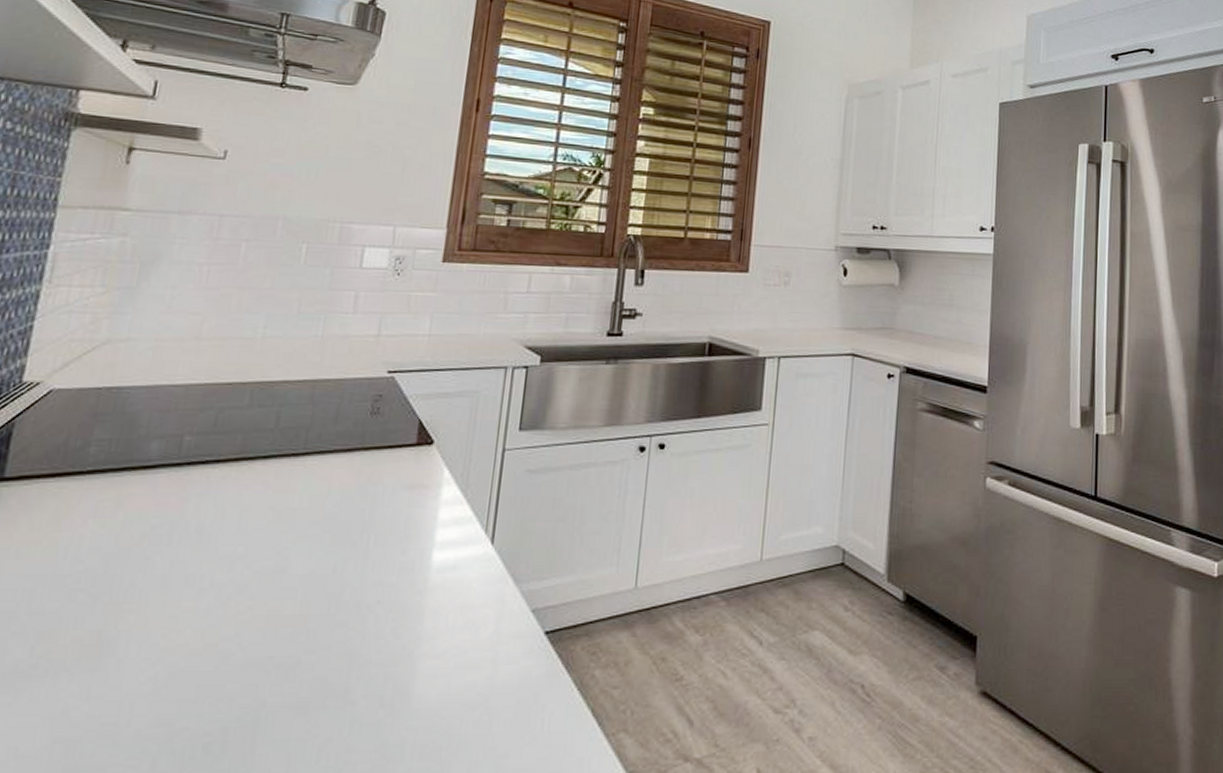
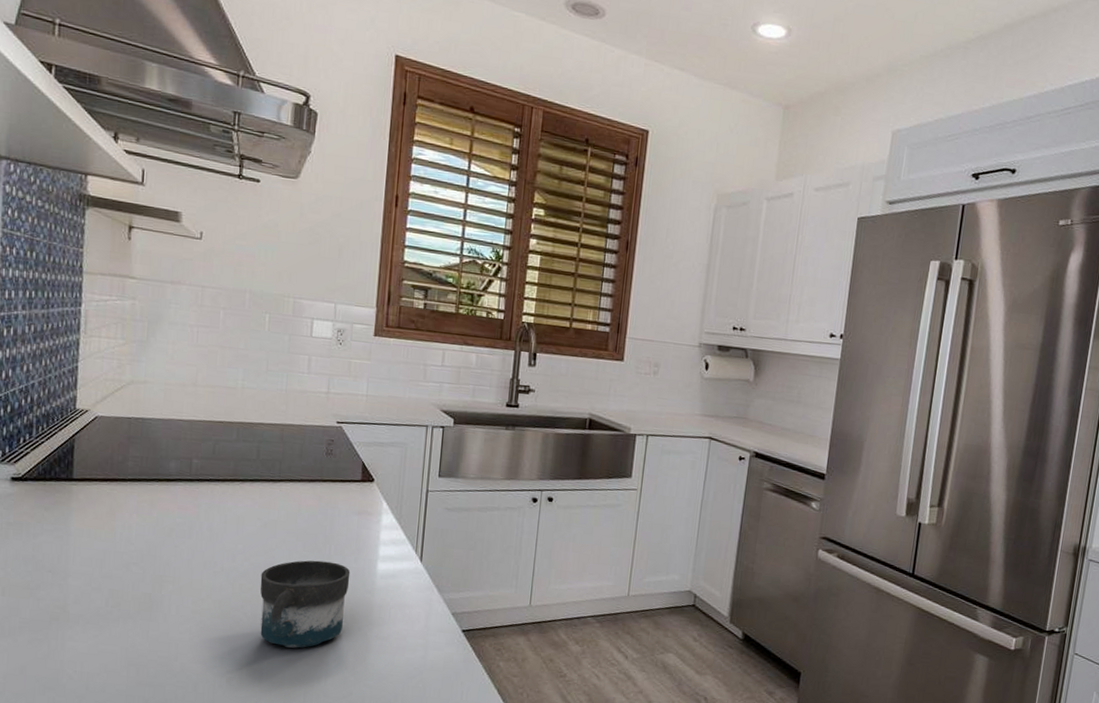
mug: none [259,557,395,686] -> present [260,560,351,648]

